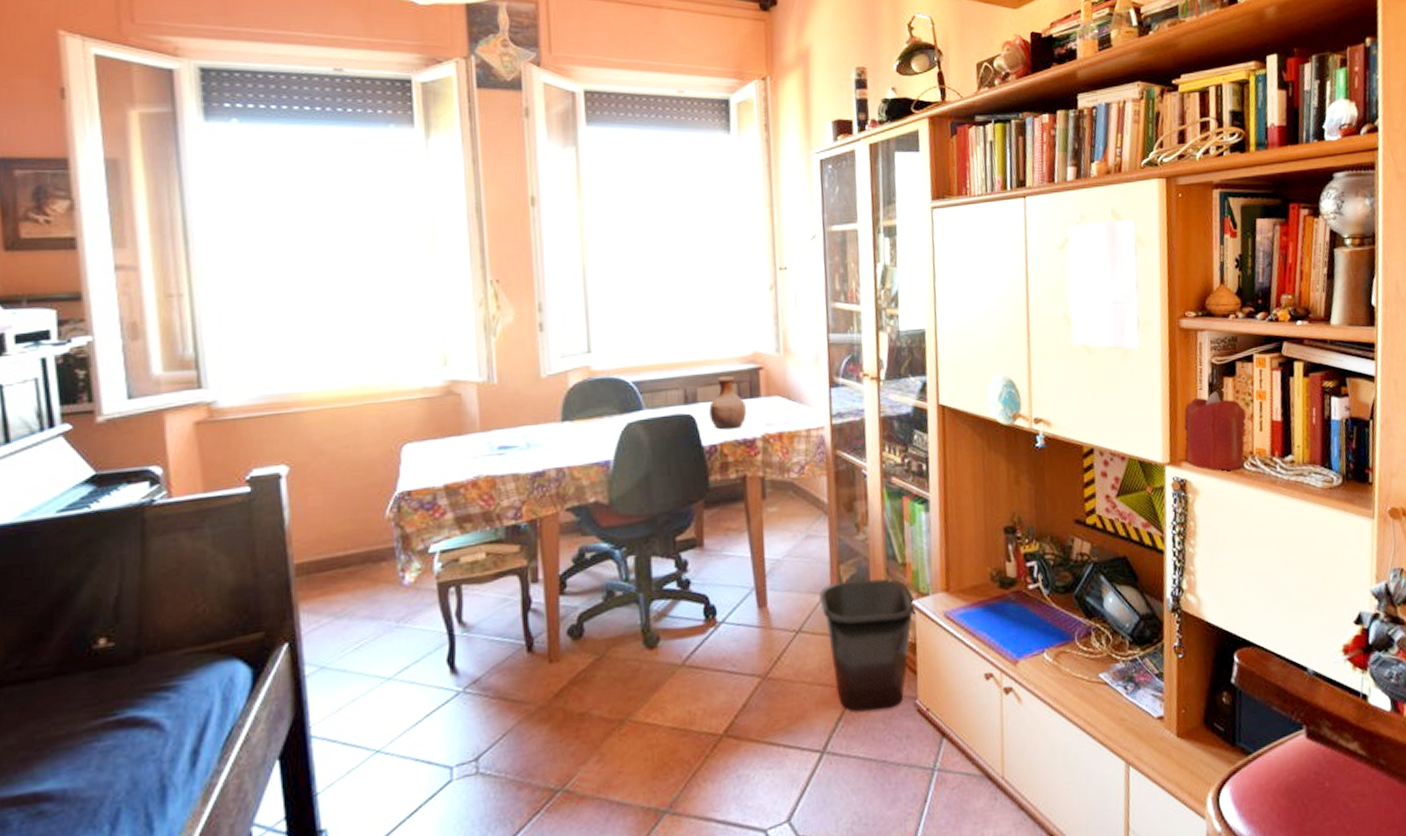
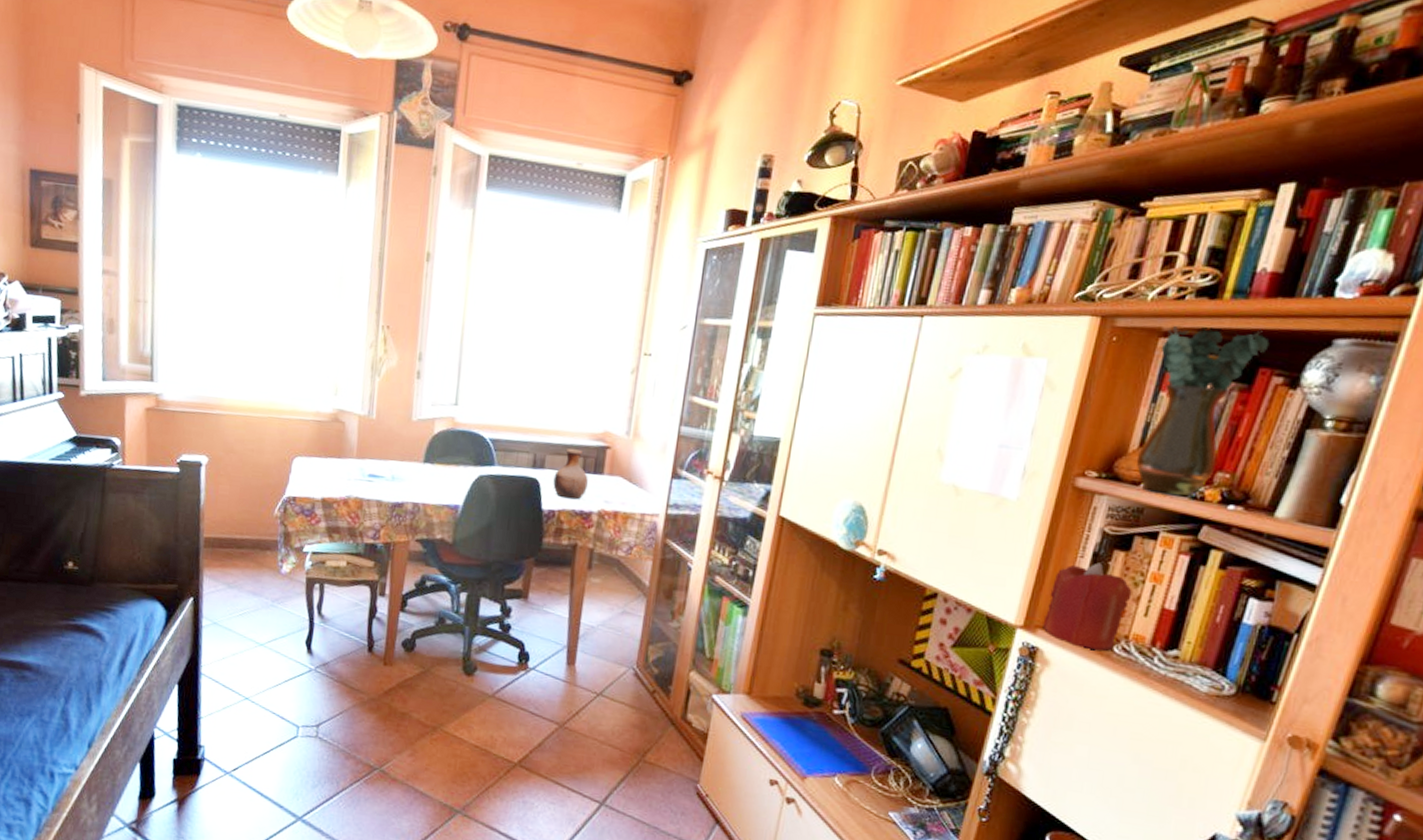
waste bin: present [819,579,917,712] -> none [624,660,716,784]
vase: none [1216,172,1292,321] -> present [1137,326,1270,497]

